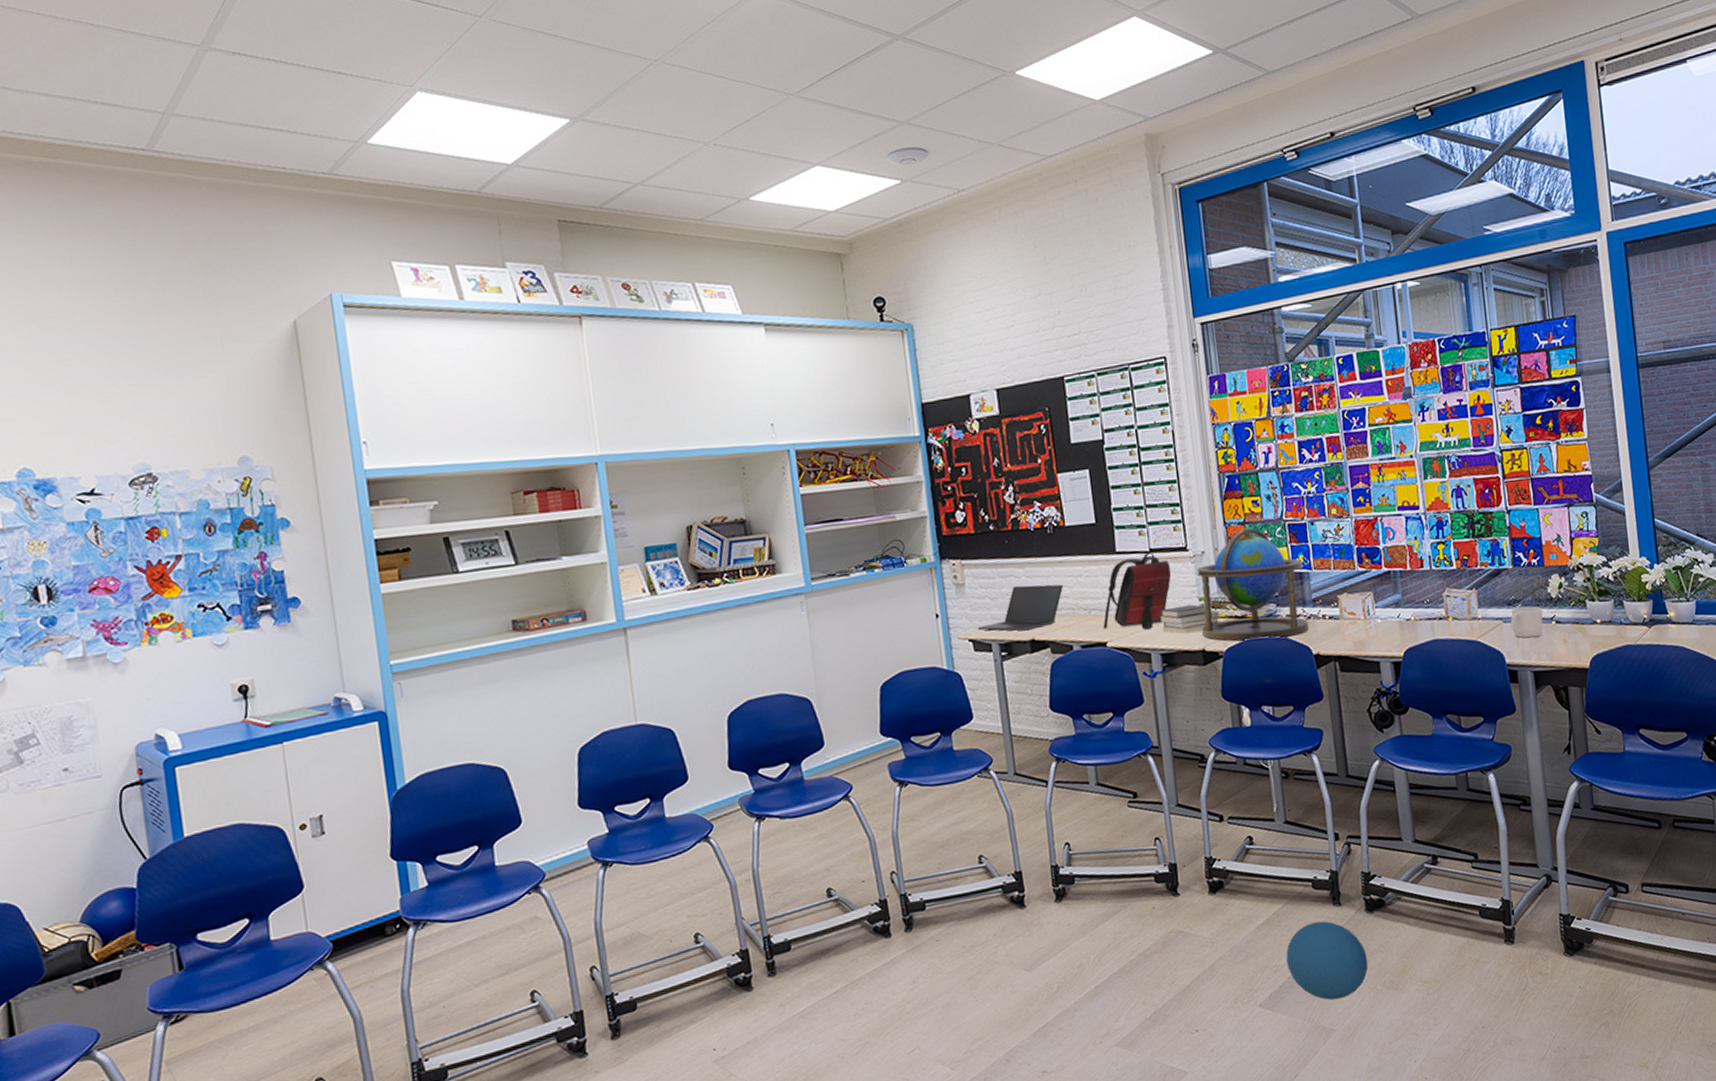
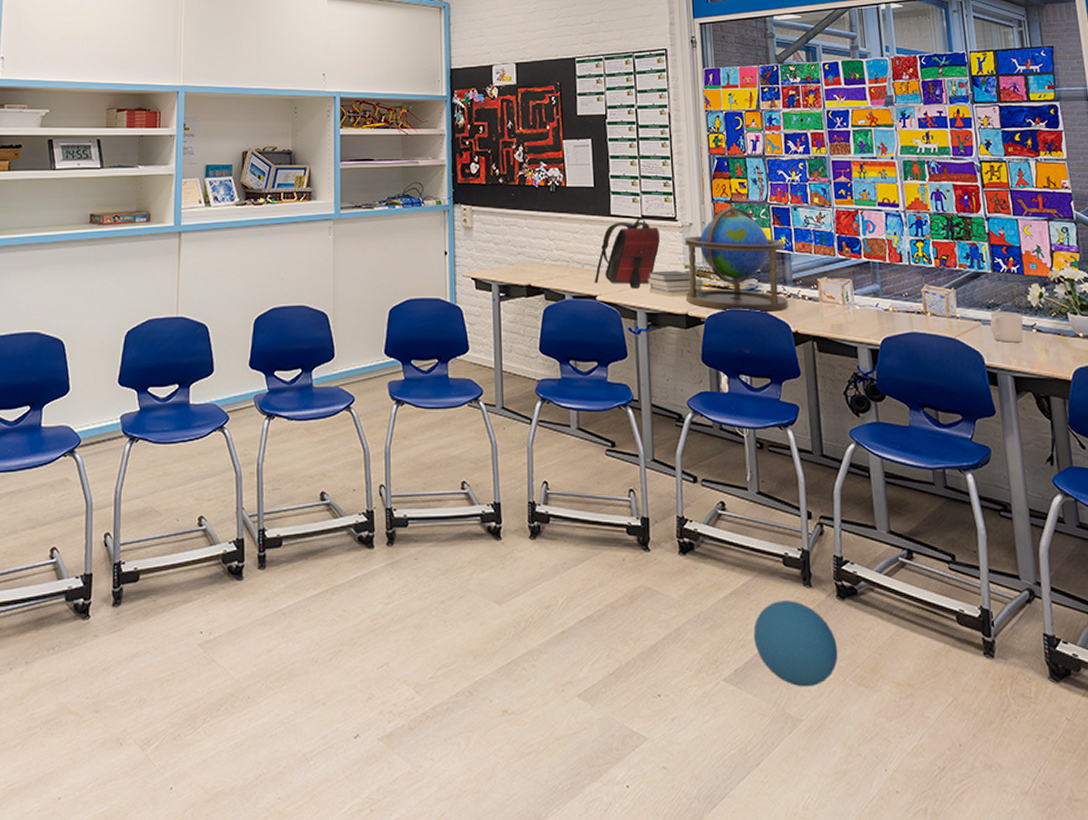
laptop: present [977,584,1063,631] -> none [480,234,560,276]

